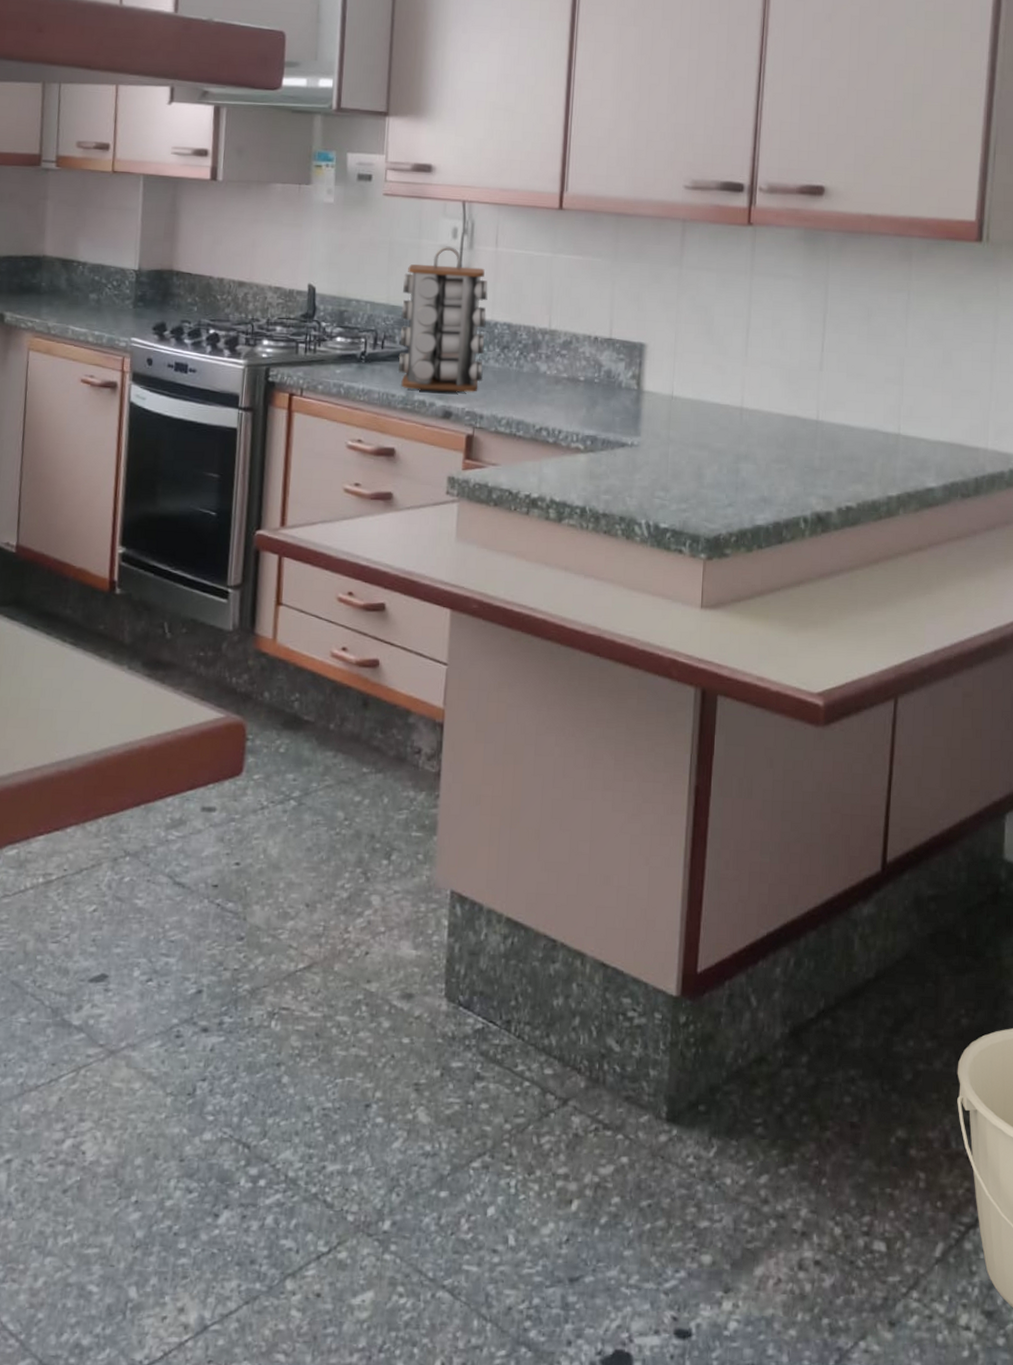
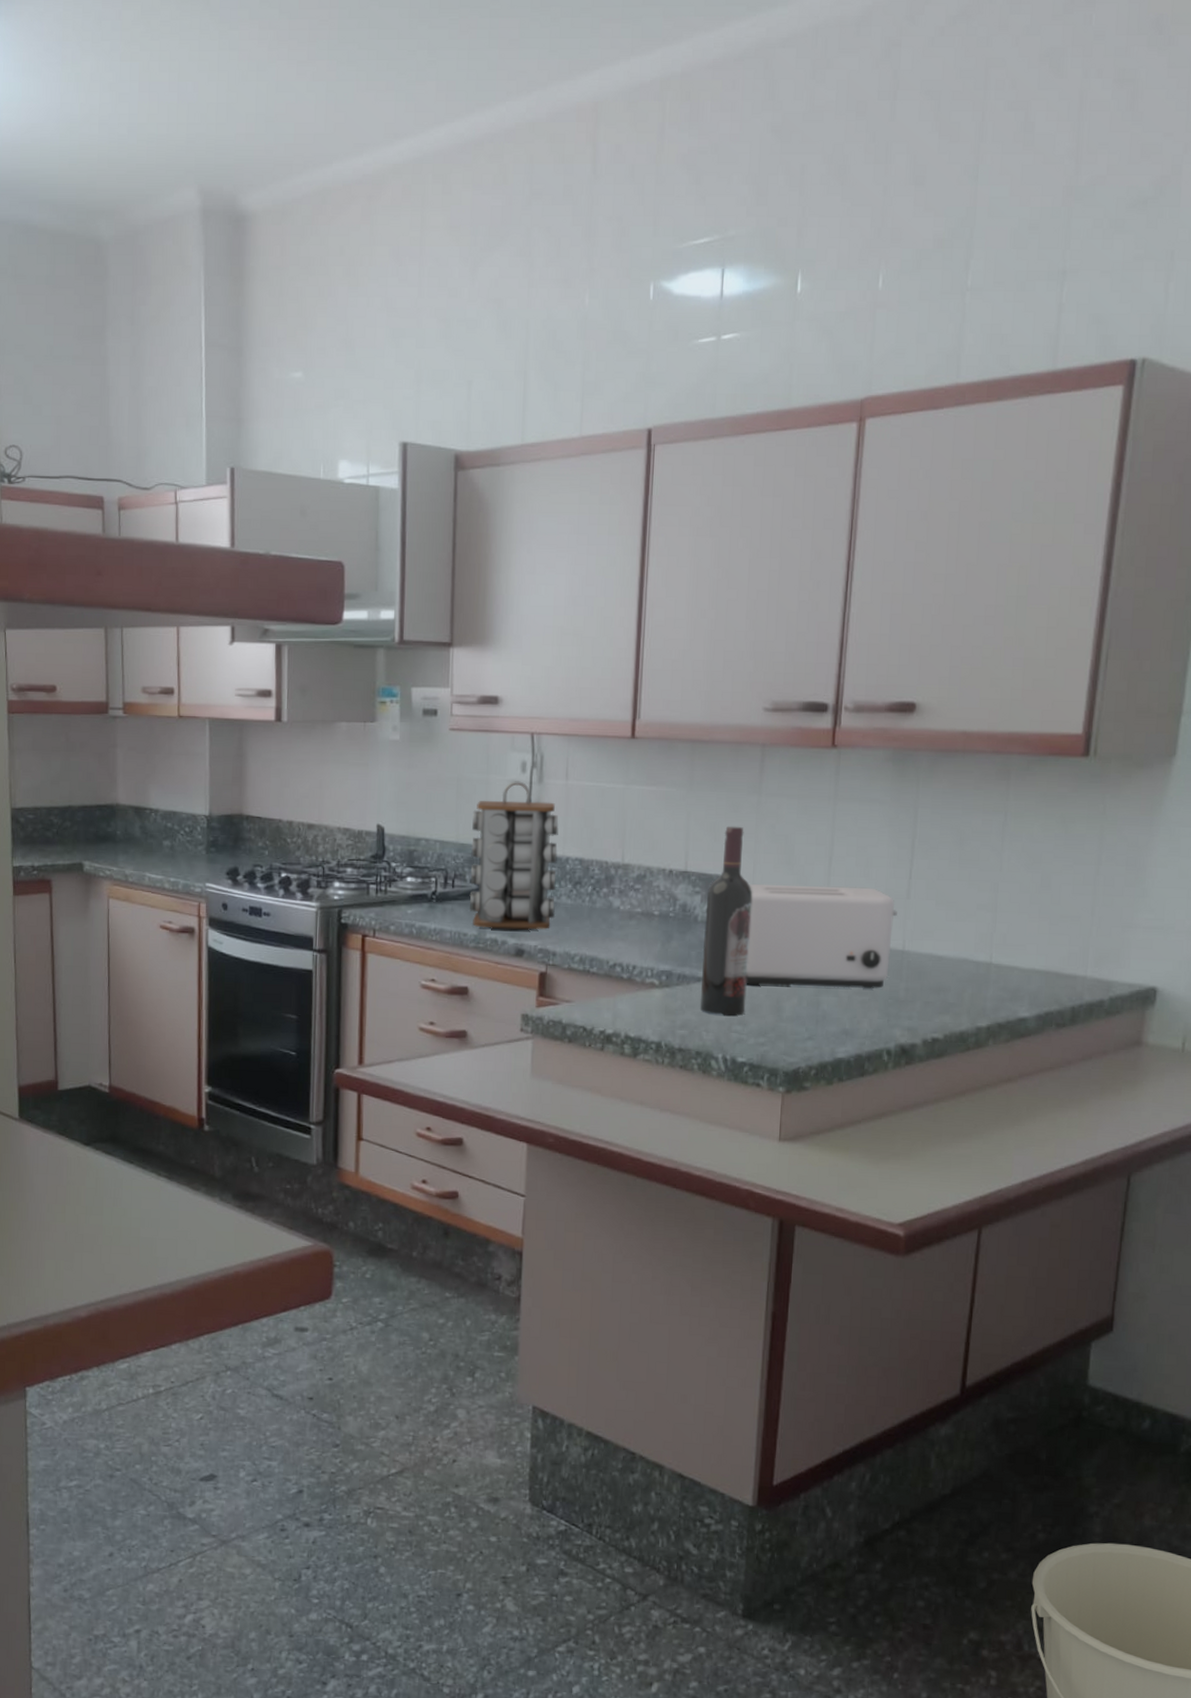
wine bottle: none [623,296,675,481] -> present [699,826,753,1015]
toaster: none [668,353,811,458] -> present [746,884,897,990]

